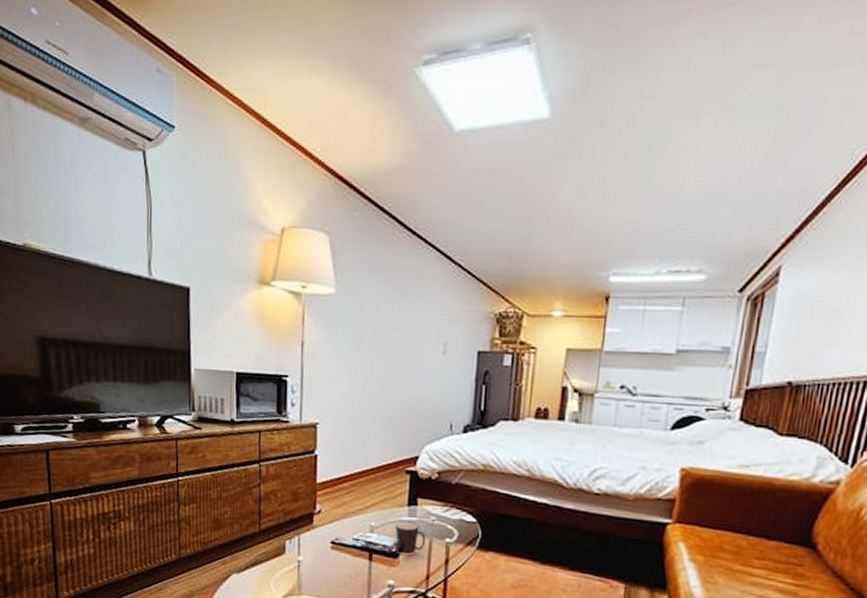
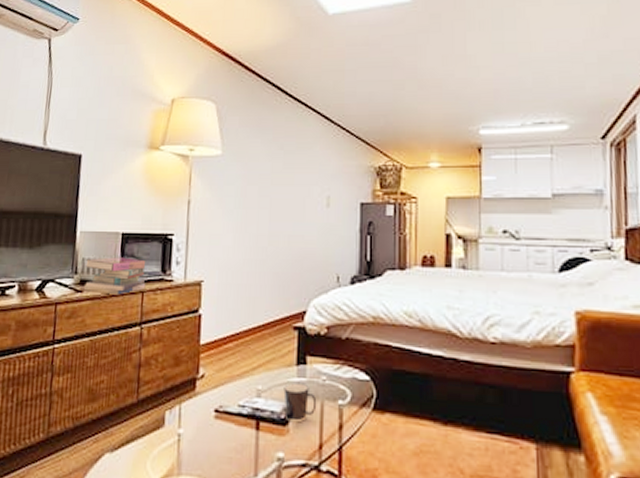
books: none [202,396,262,434] -> present [83,257,146,295]

